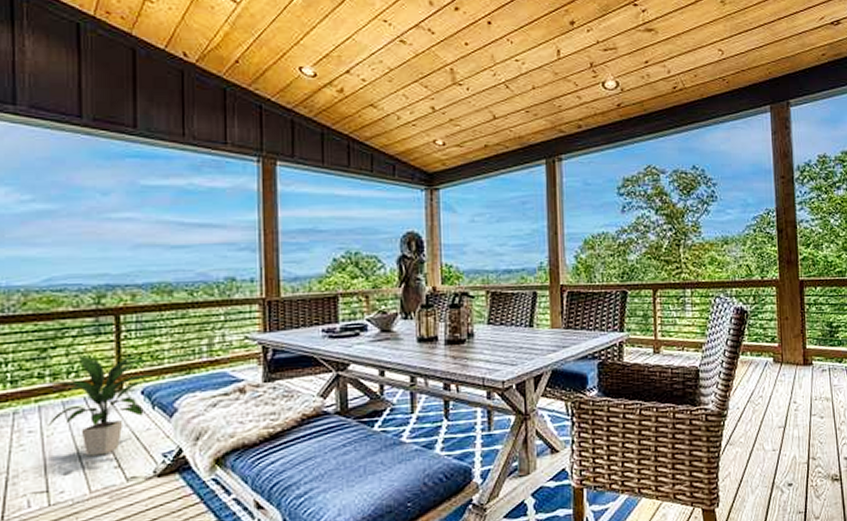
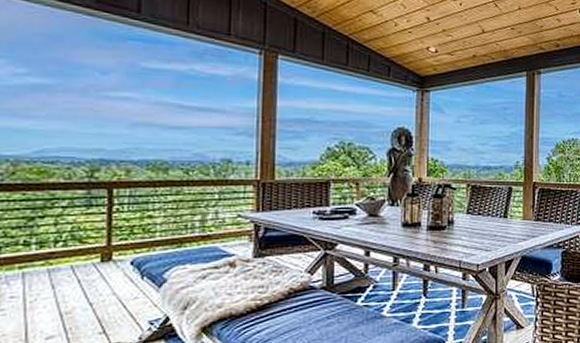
indoor plant: present [43,354,151,457] -> none [29,224,141,323]

